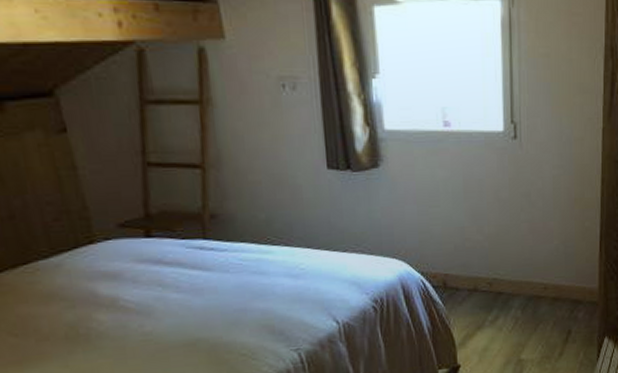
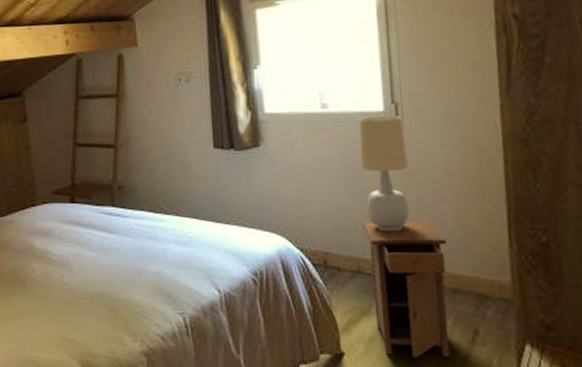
table lamp: none [480,136,523,250] -> present [359,115,410,231]
nightstand: none [480,238,551,361] -> present [362,220,450,358]

